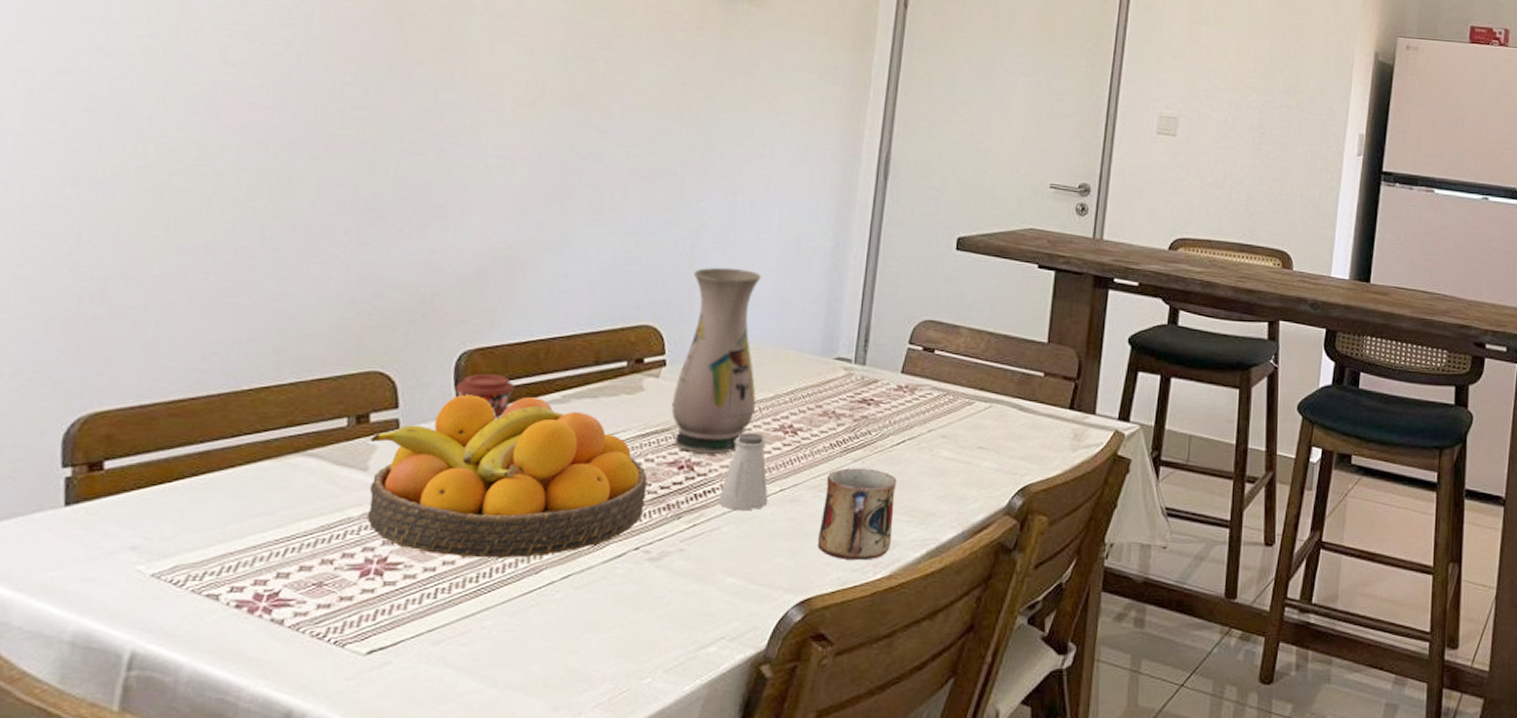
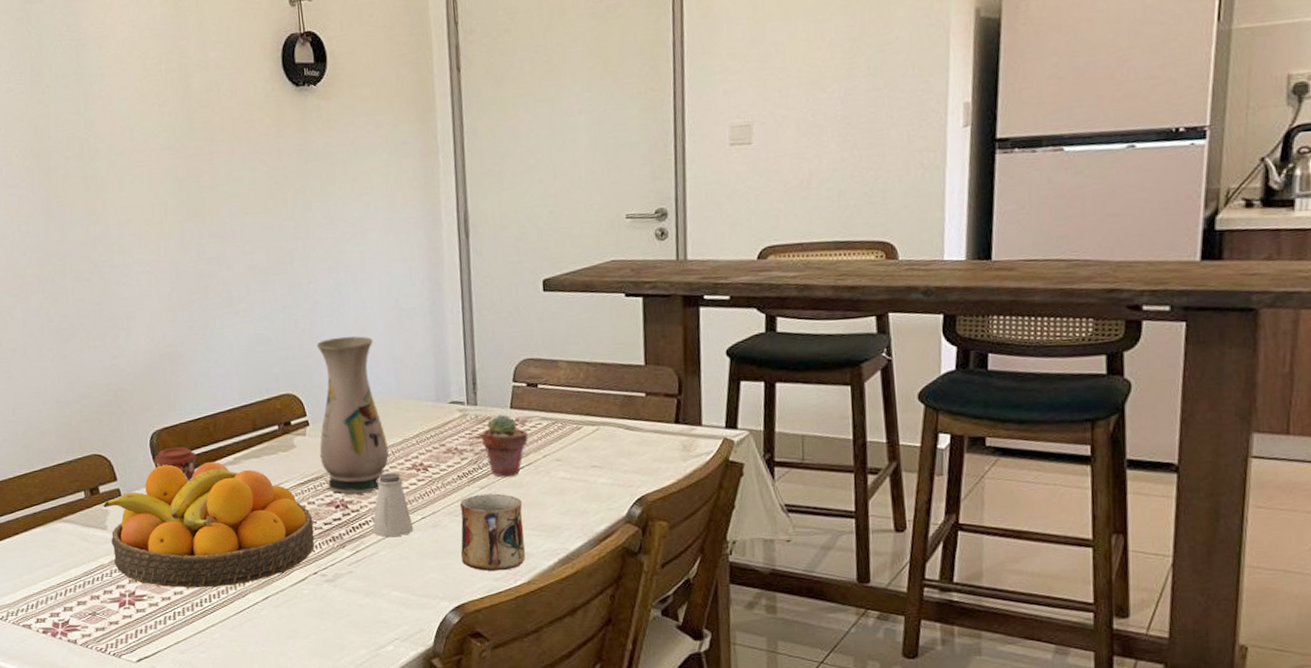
potted succulent: none [864,378,916,451] -> present [481,414,528,477]

